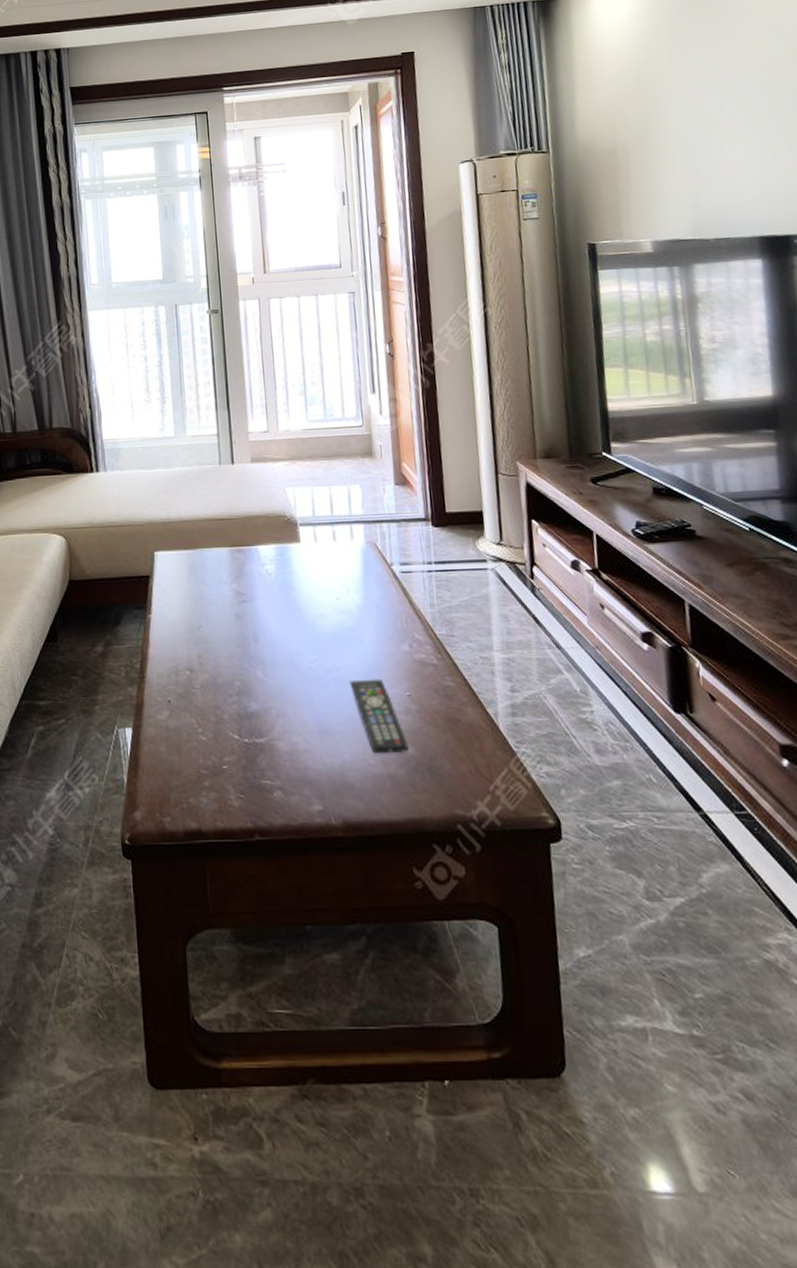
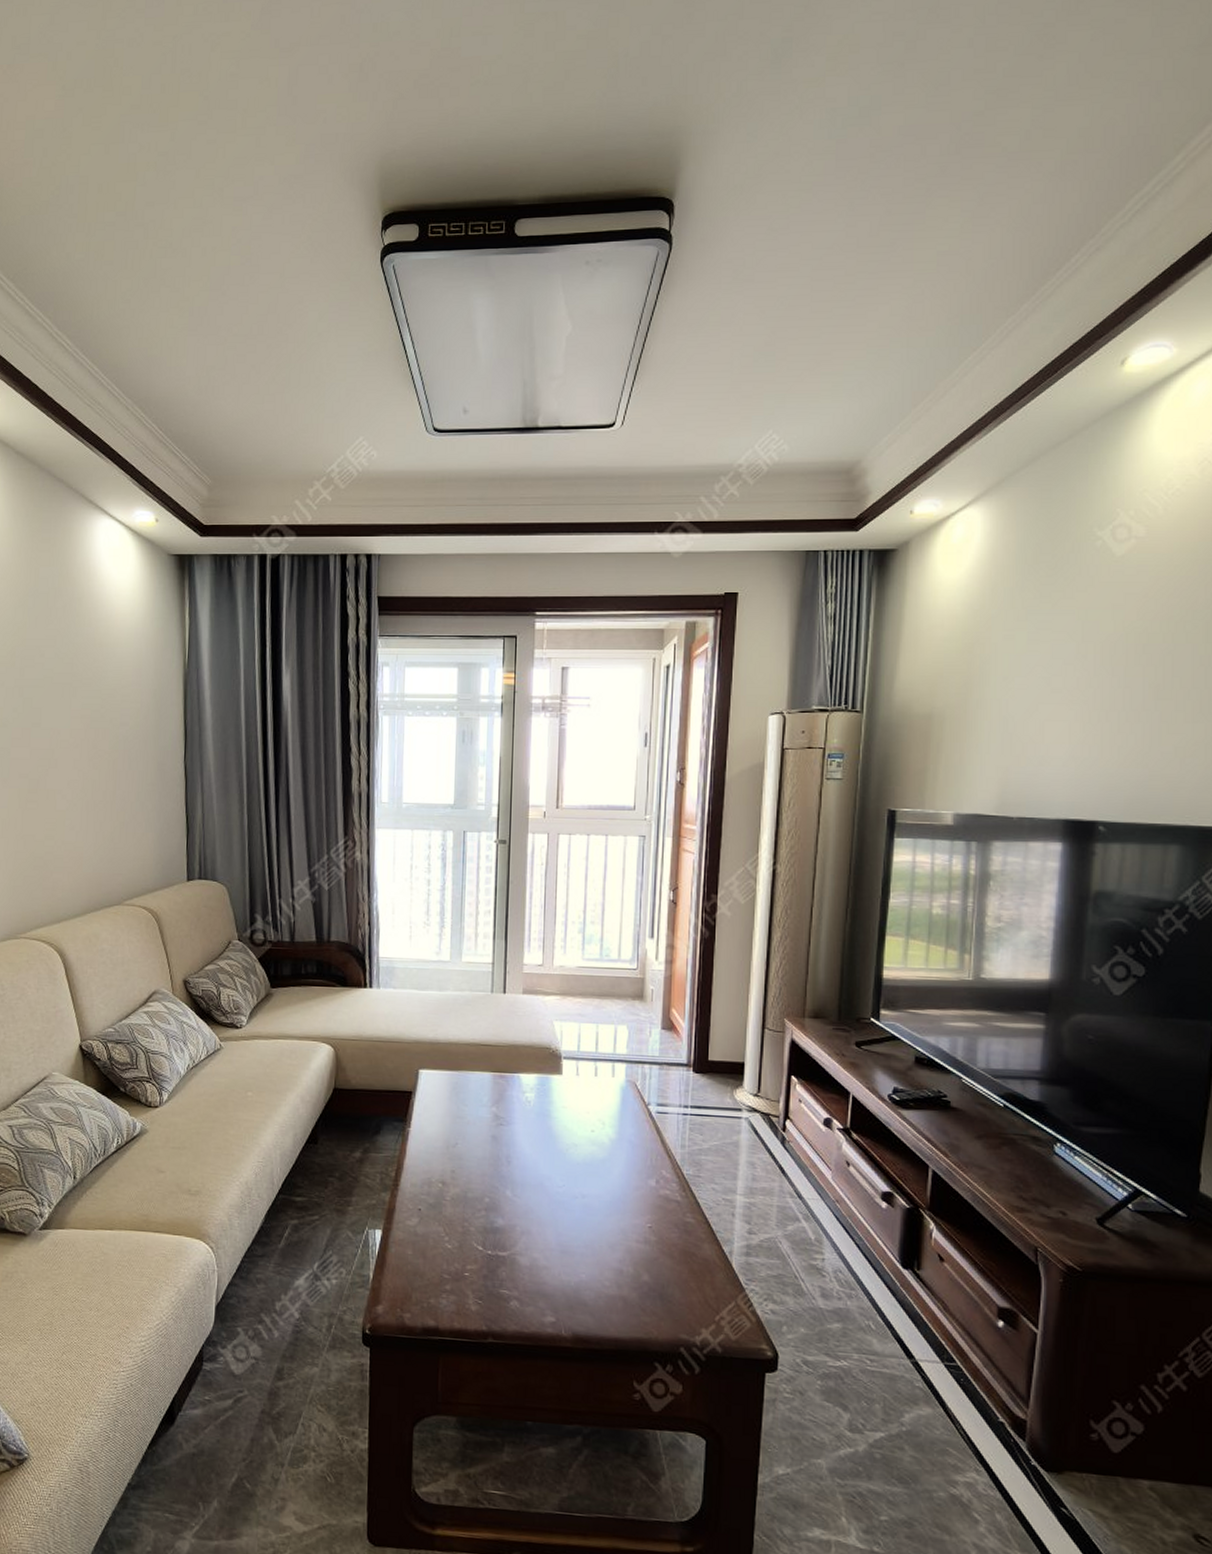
remote control: present [349,678,409,754] -> none [594,1208,643,1278]

